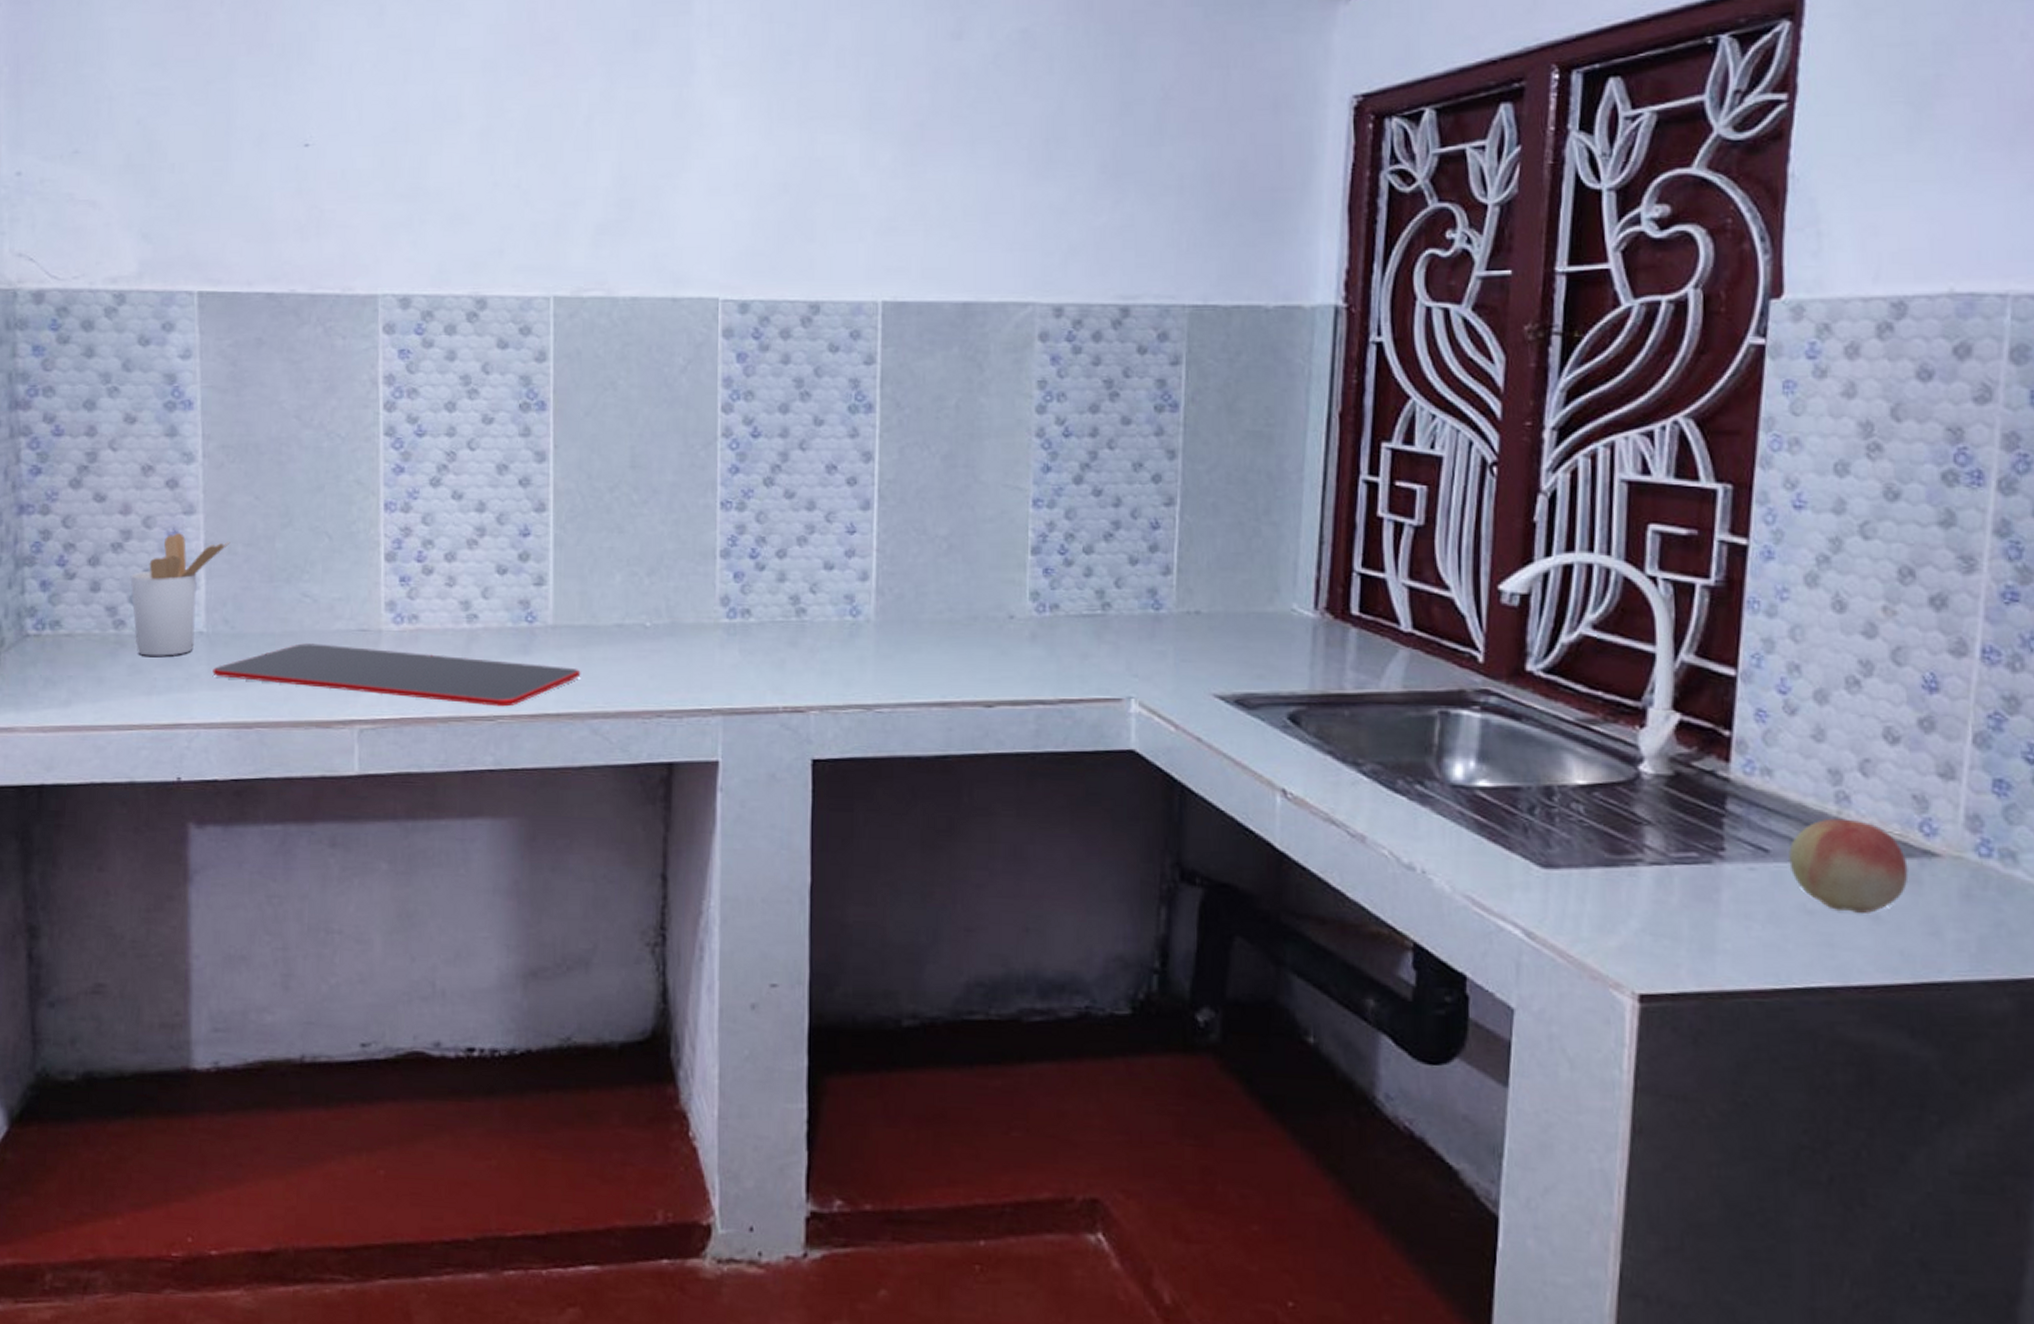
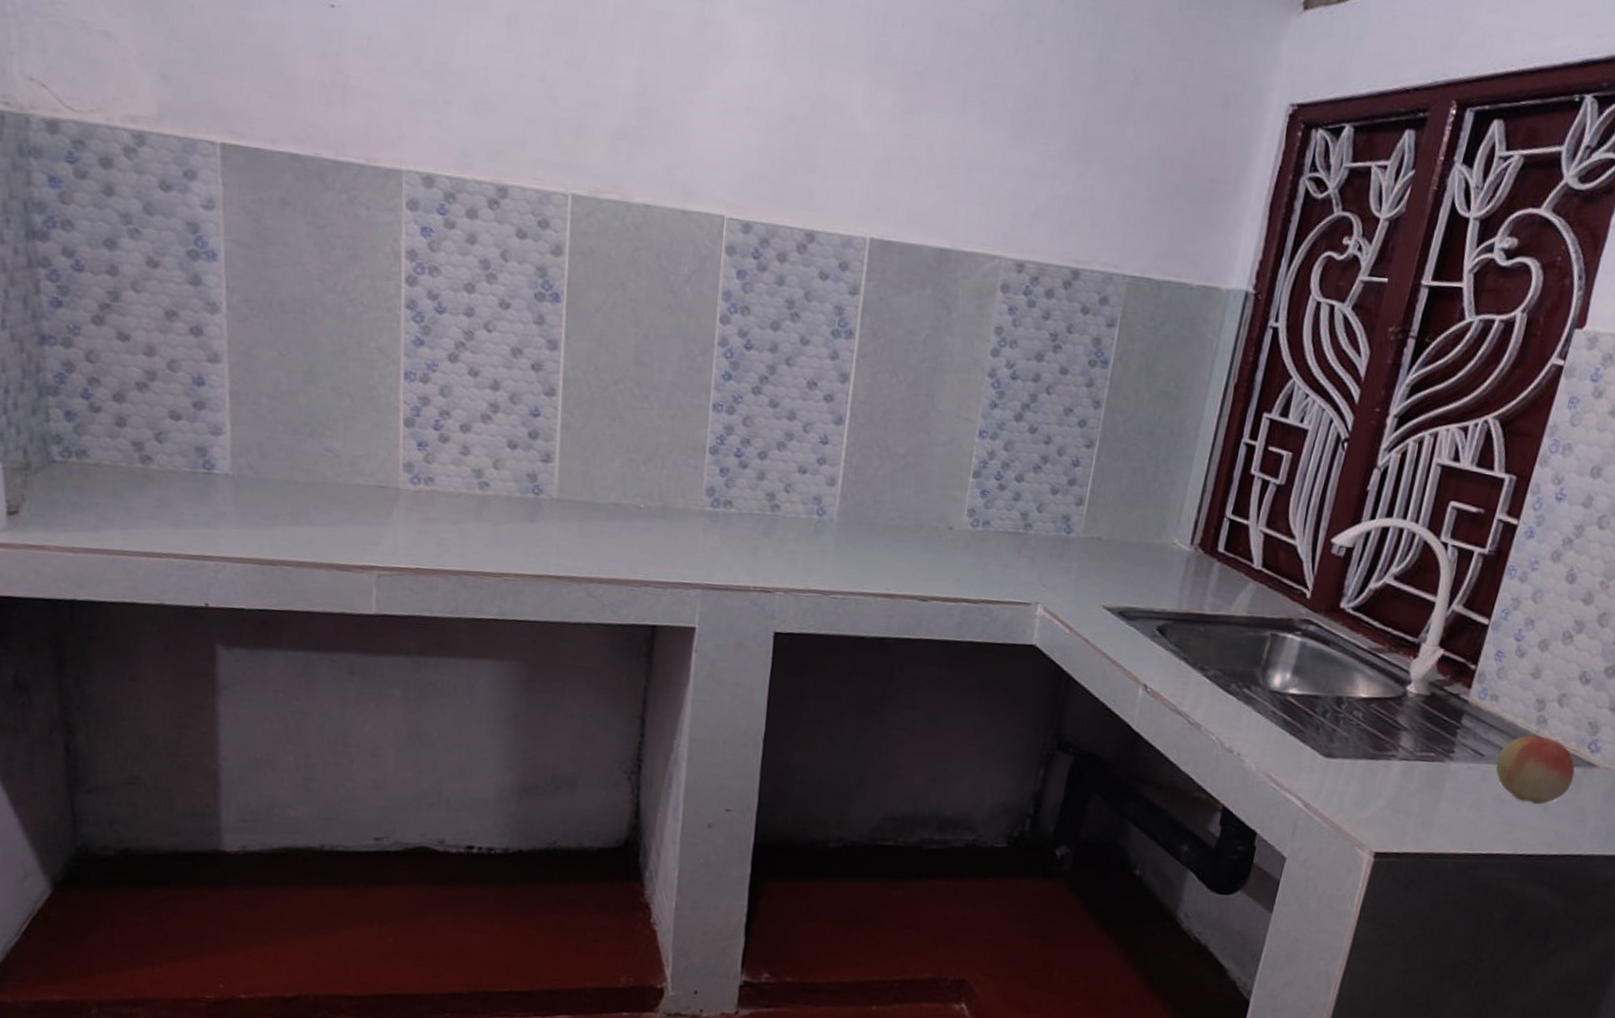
utensil holder: present [130,533,230,656] -> none [156,379,255,494]
cutting board: present [212,643,581,707] -> none [238,493,580,566]

